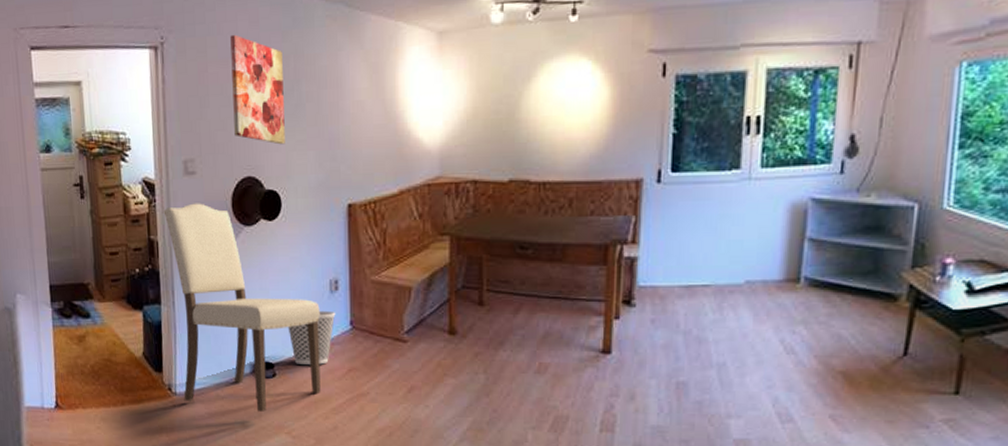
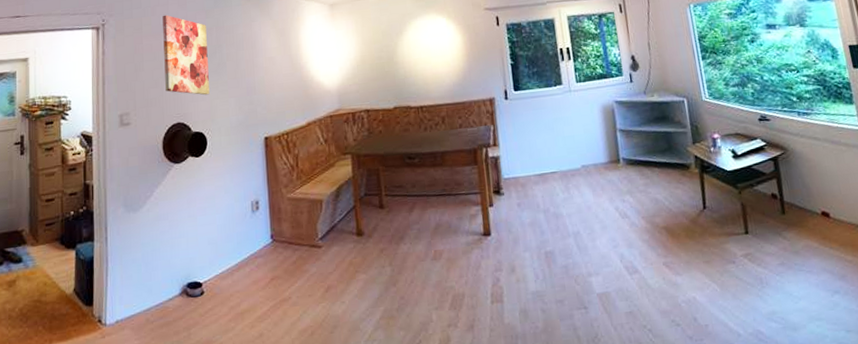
chair: present [163,203,321,412] -> none [99,148,246,331]
wastebasket: present [288,310,336,365] -> none [214,228,258,280]

